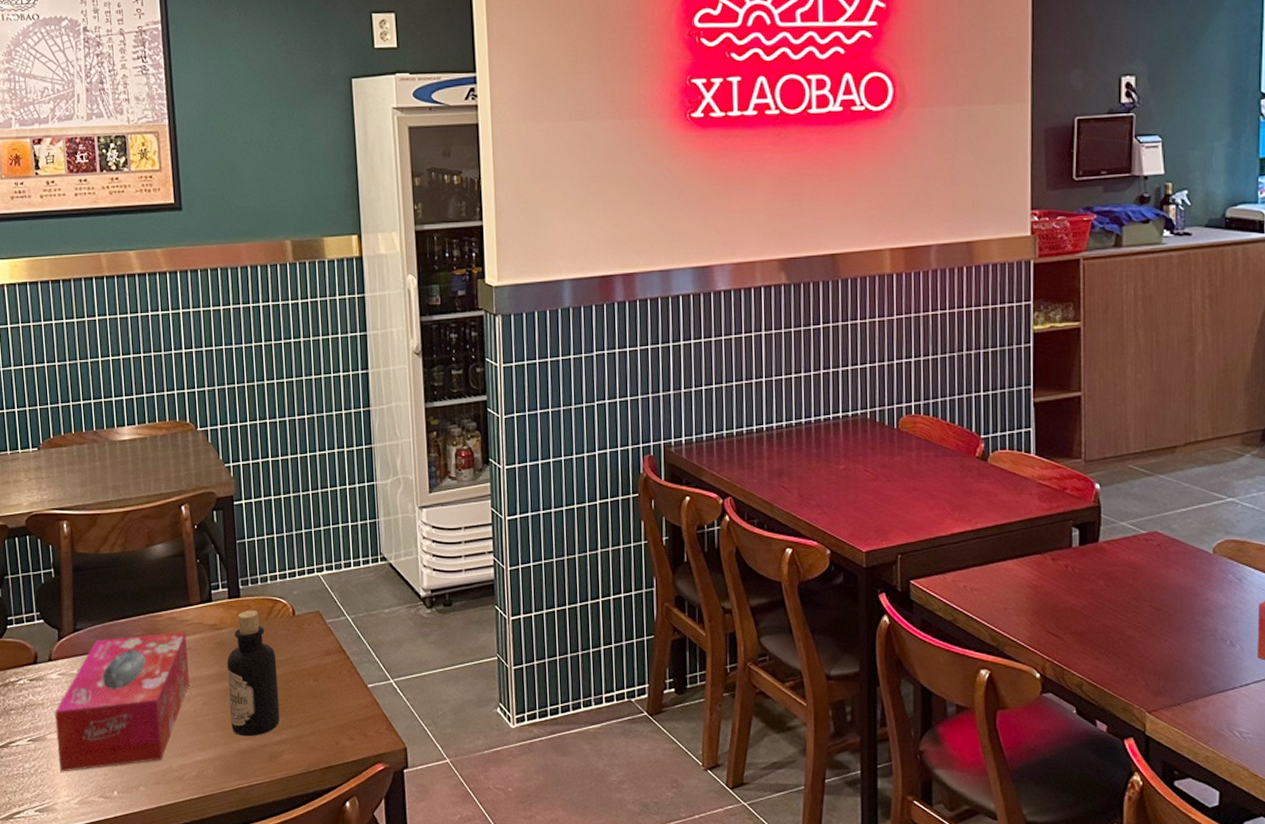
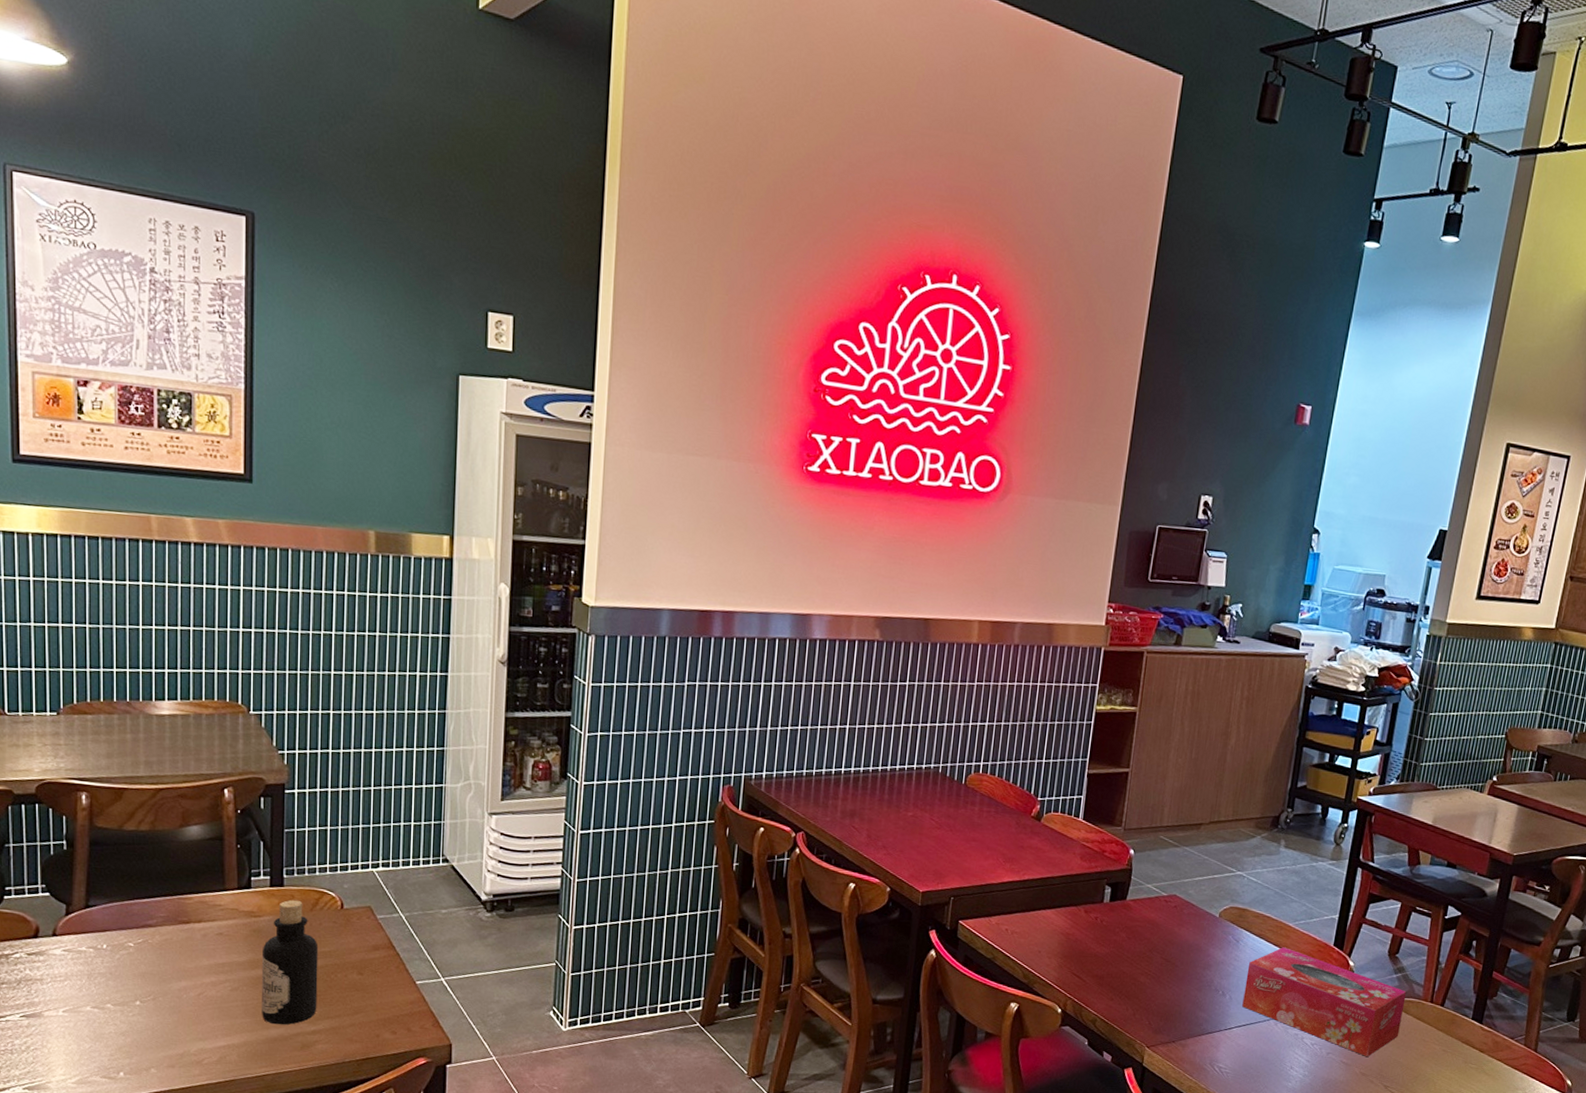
tissue box: present [54,631,189,772] -> none [55,915,218,1051]

